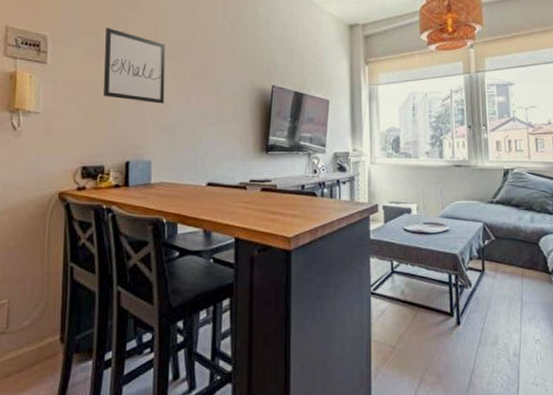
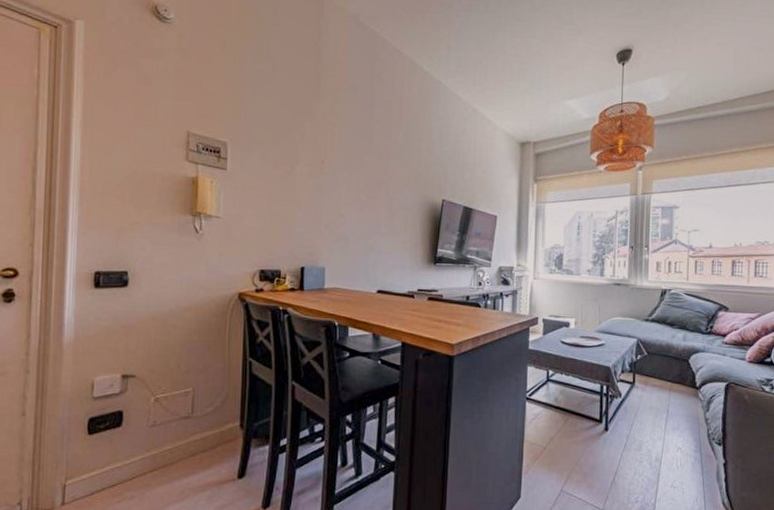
wall art: present [103,28,166,104] -> none [280,137,341,213]

